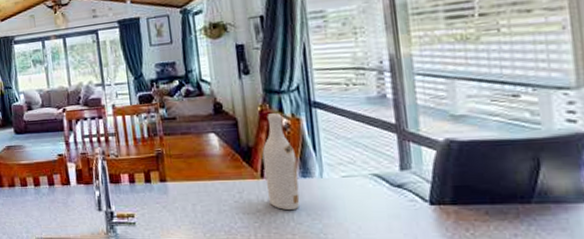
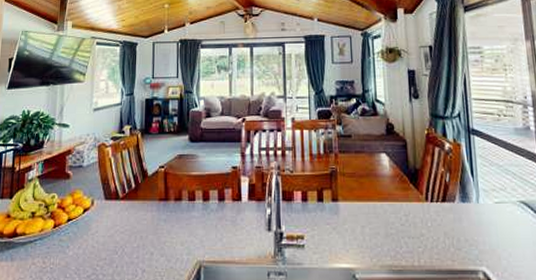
wine bottle: present [262,113,300,210] -> none [427,137,460,234]

